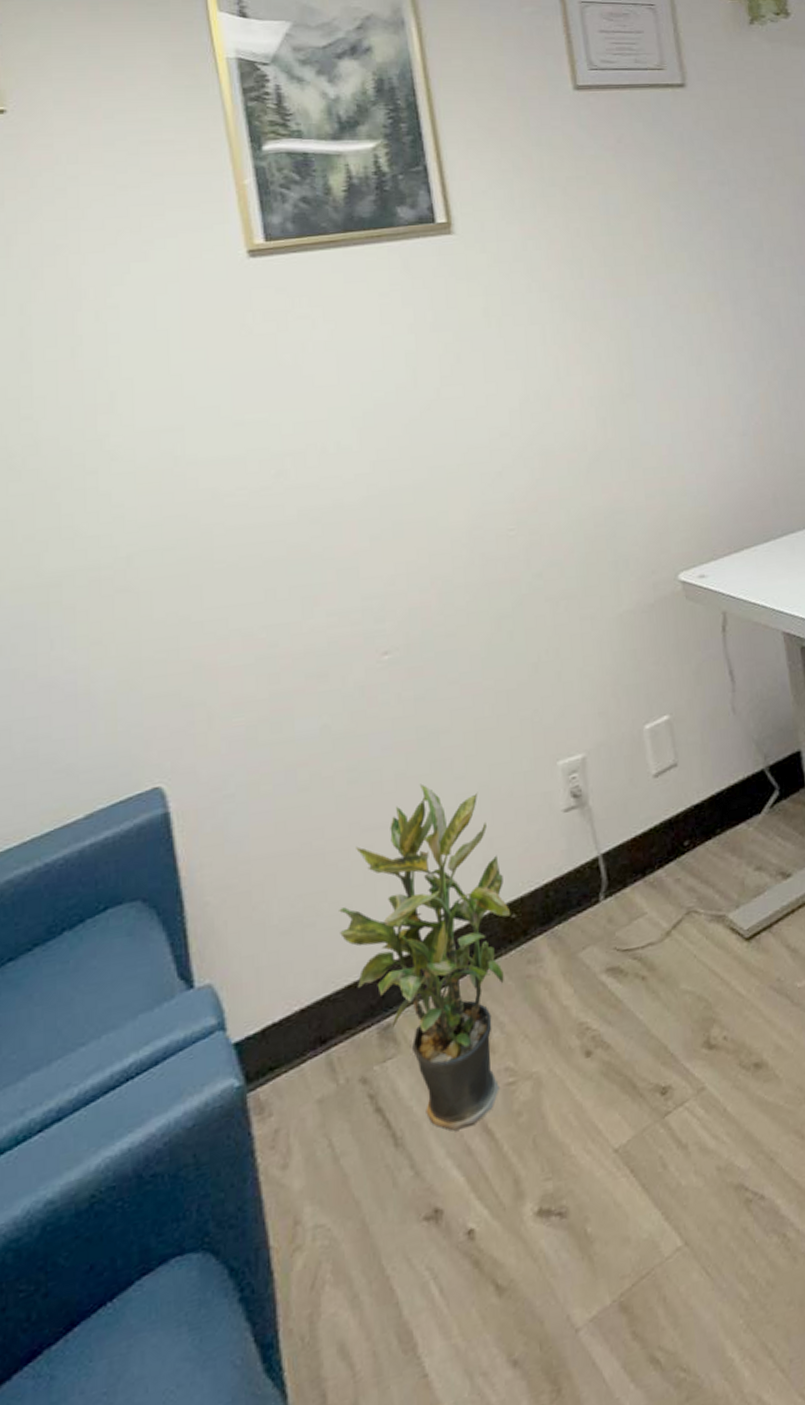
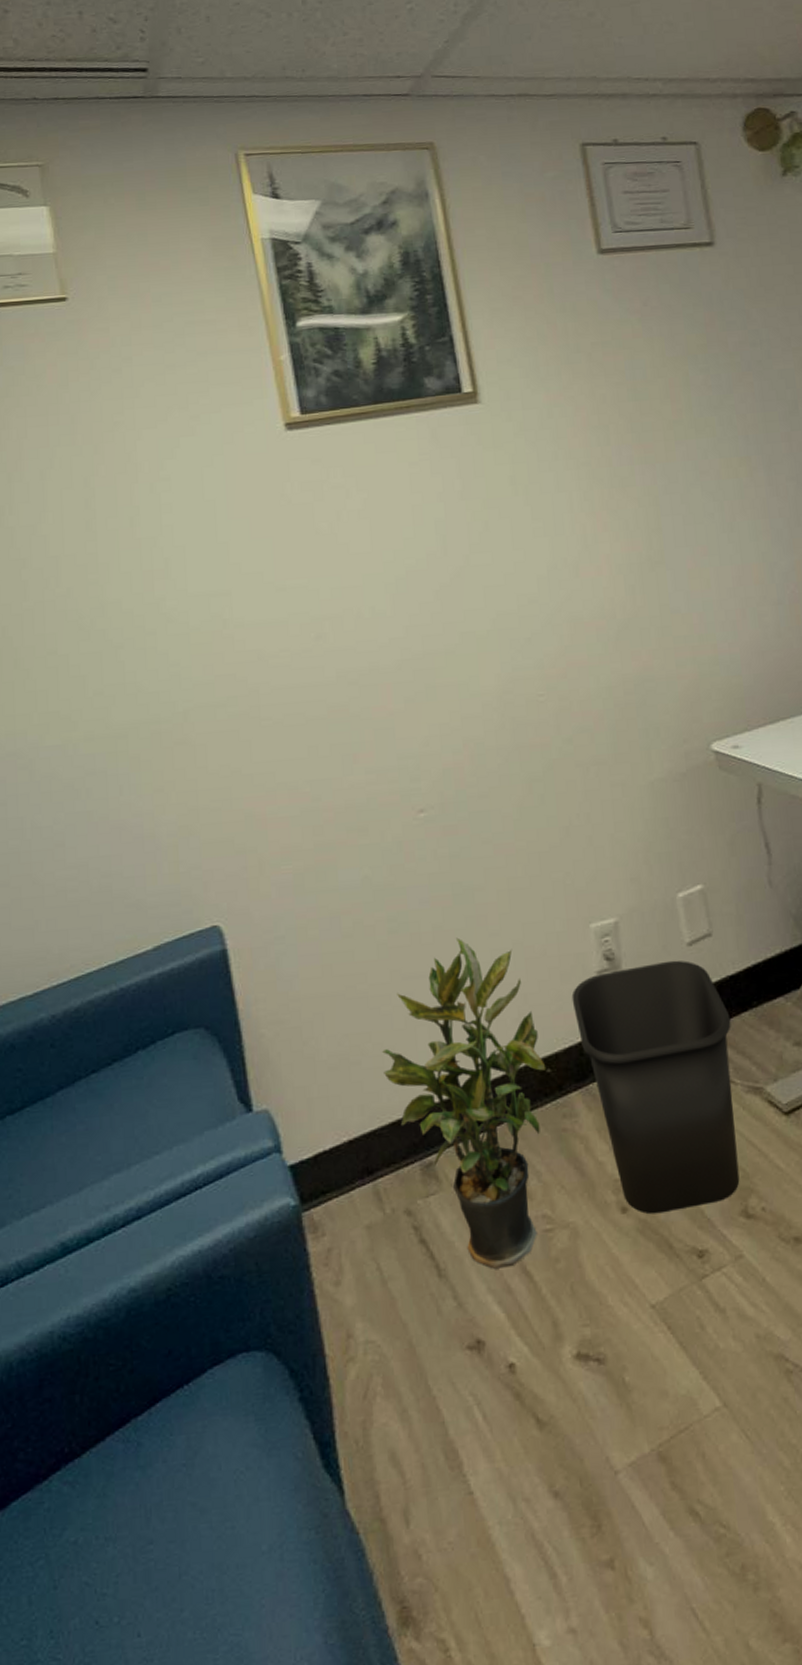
waste bin: none [538,792,703,1055] -> present [571,960,740,1214]

